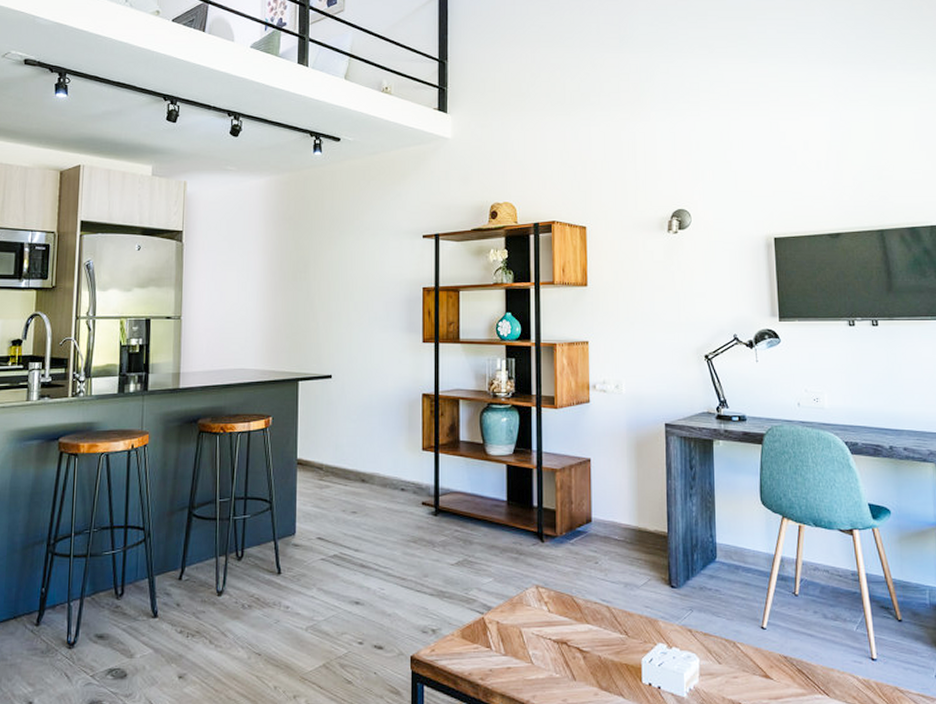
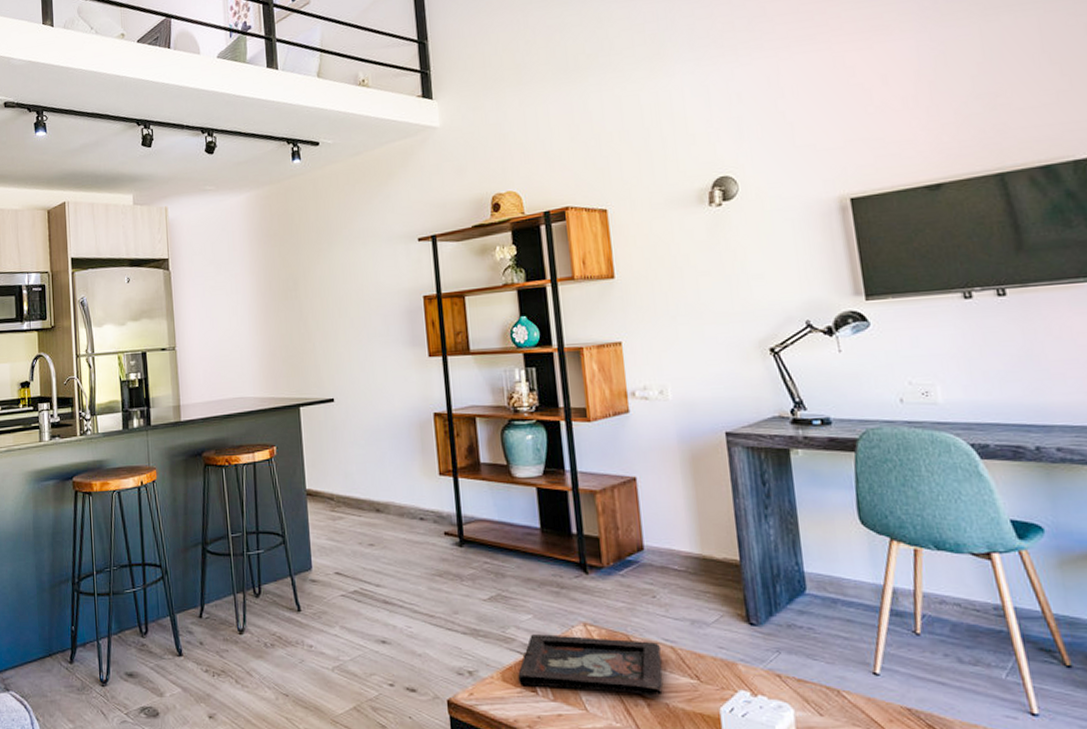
decorative tray: none [476,596,599,648] -> present [518,634,663,695]

